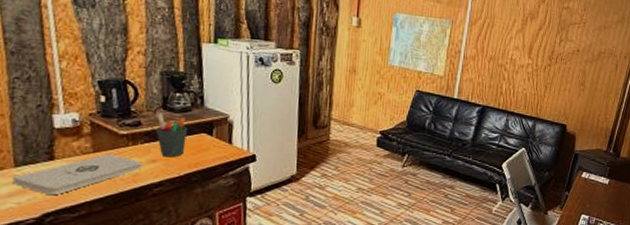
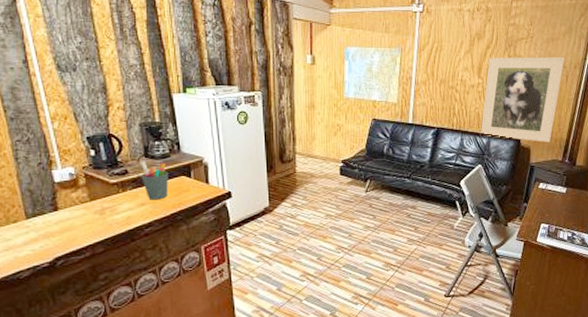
notepad: present [12,154,141,196] -> none [26,202,132,242]
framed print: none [526,38,615,131] -> present [480,57,565,142]

